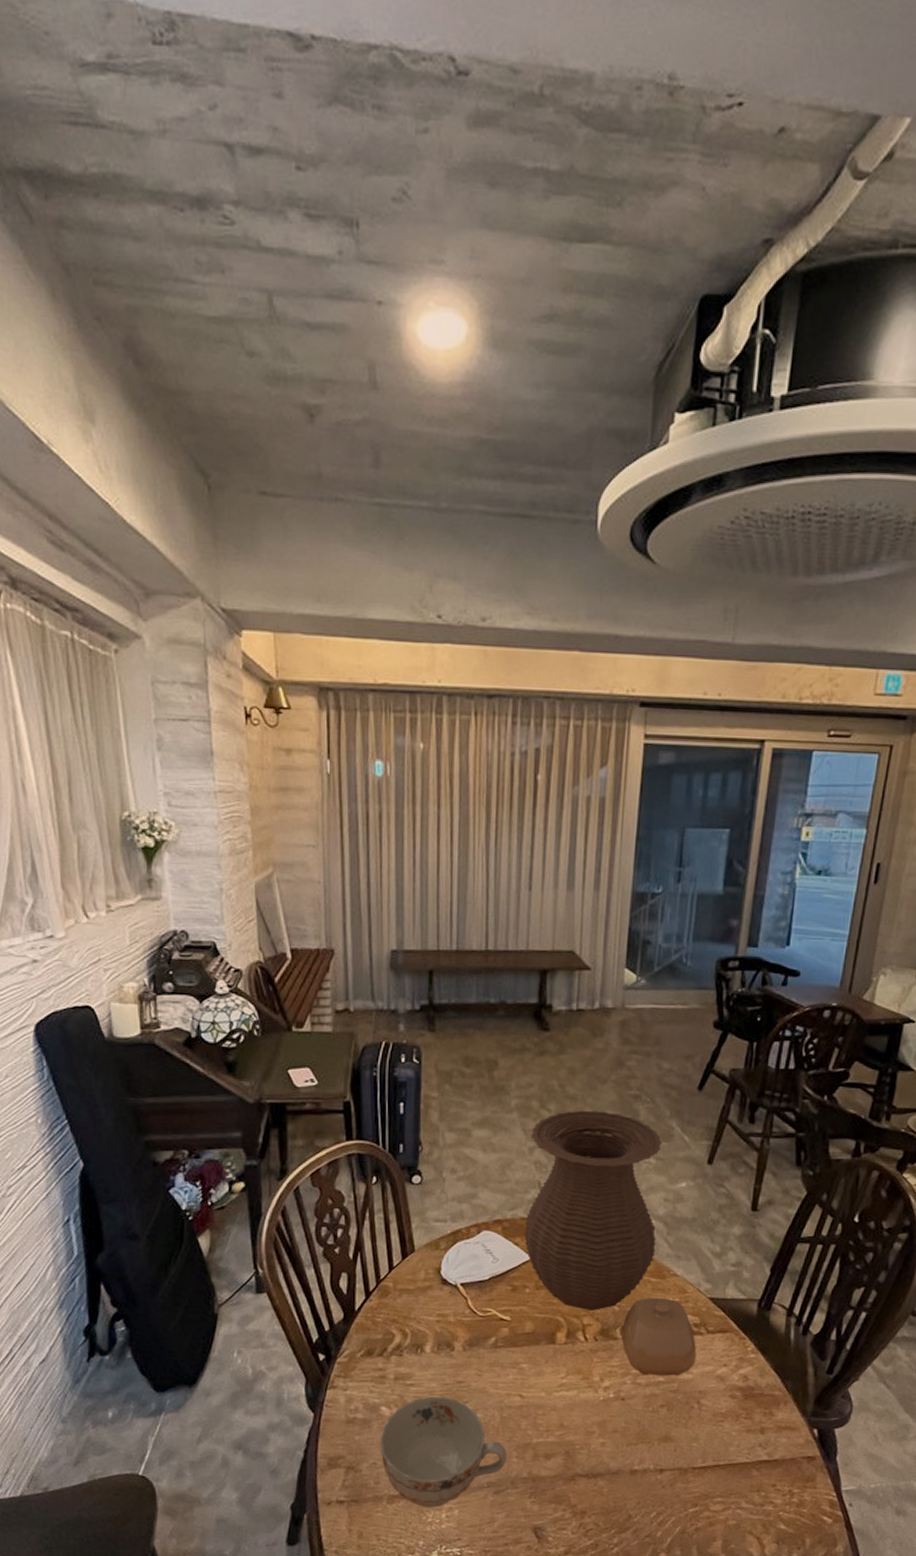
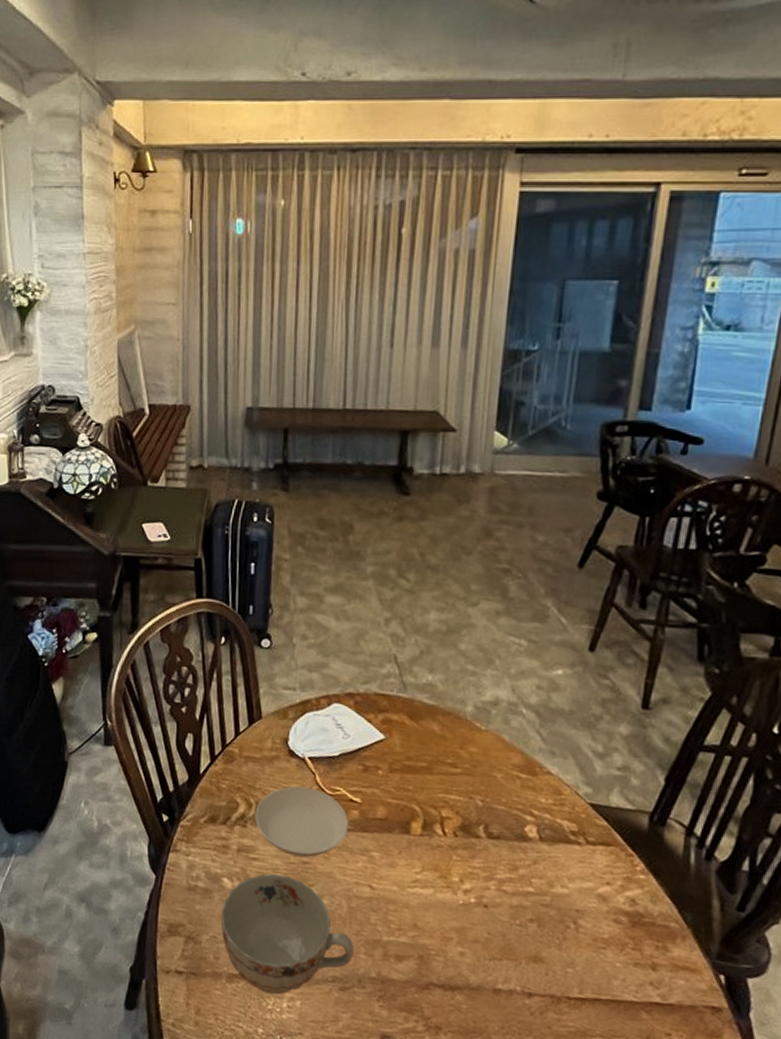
saucer: none [410,1312,500,1378] -> present [255,786,349,858]
vase: present [524,1110,662,1311] -> none [377,581,536,803]
sugar bowl: present [621,1297,697,1376] -> none [485,795,574,888]

